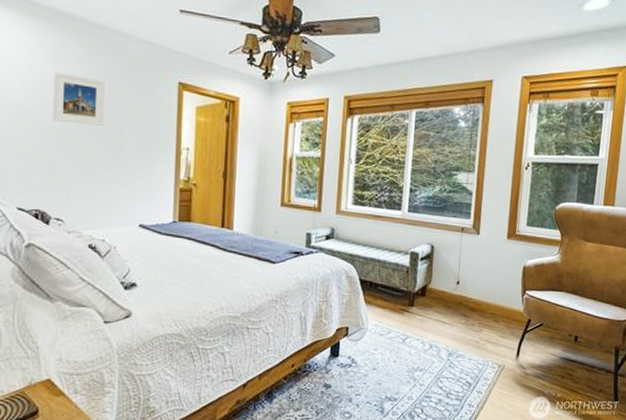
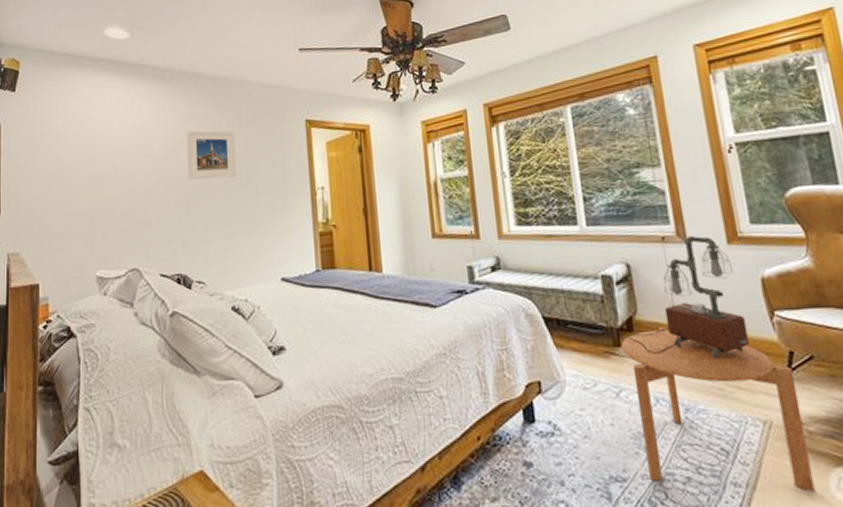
side table: none [414,294,527,412] -> present [621,326,815,492]
table lamp: none [419,229,506,321] -> present [626,235,750,359]

